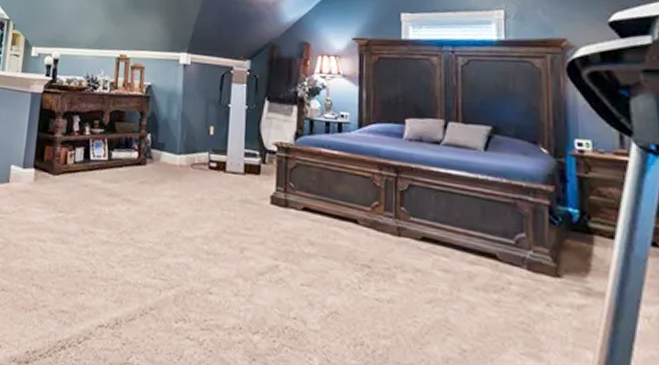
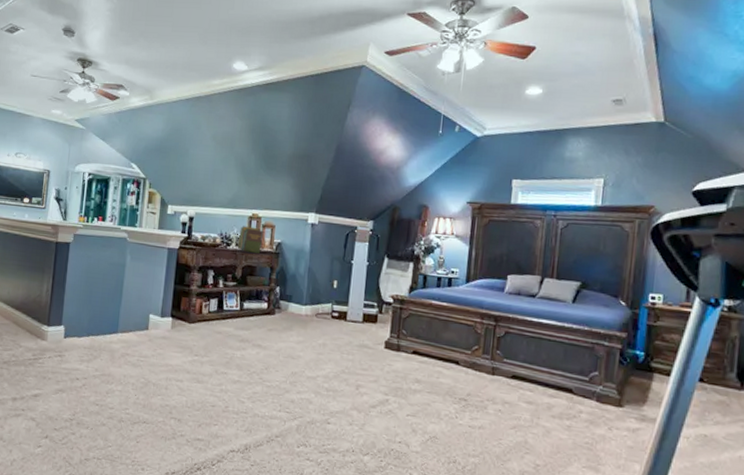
books: none [104,68,133,97] -> present [237,226,264,253]

